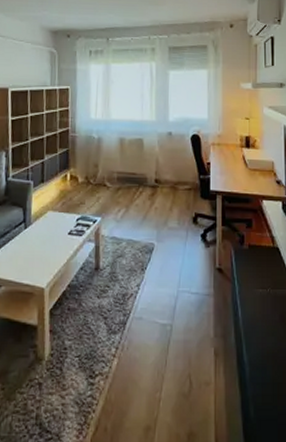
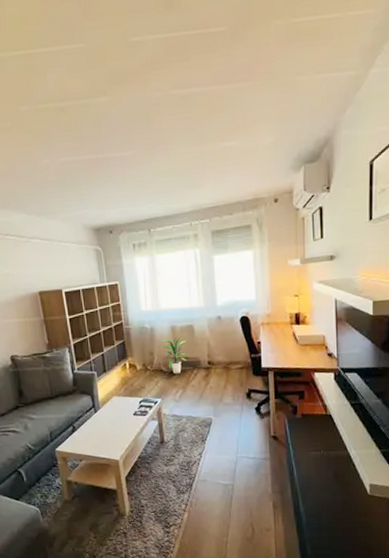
indoor plant: none [107,148,136,191] -> present [161,335,190,374]

